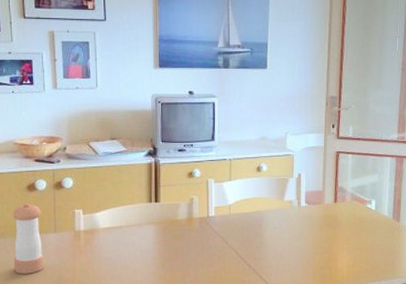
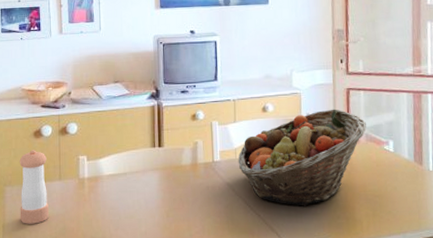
fruit basket: none [232,170,352,258] -> present [238,109,366,206]

